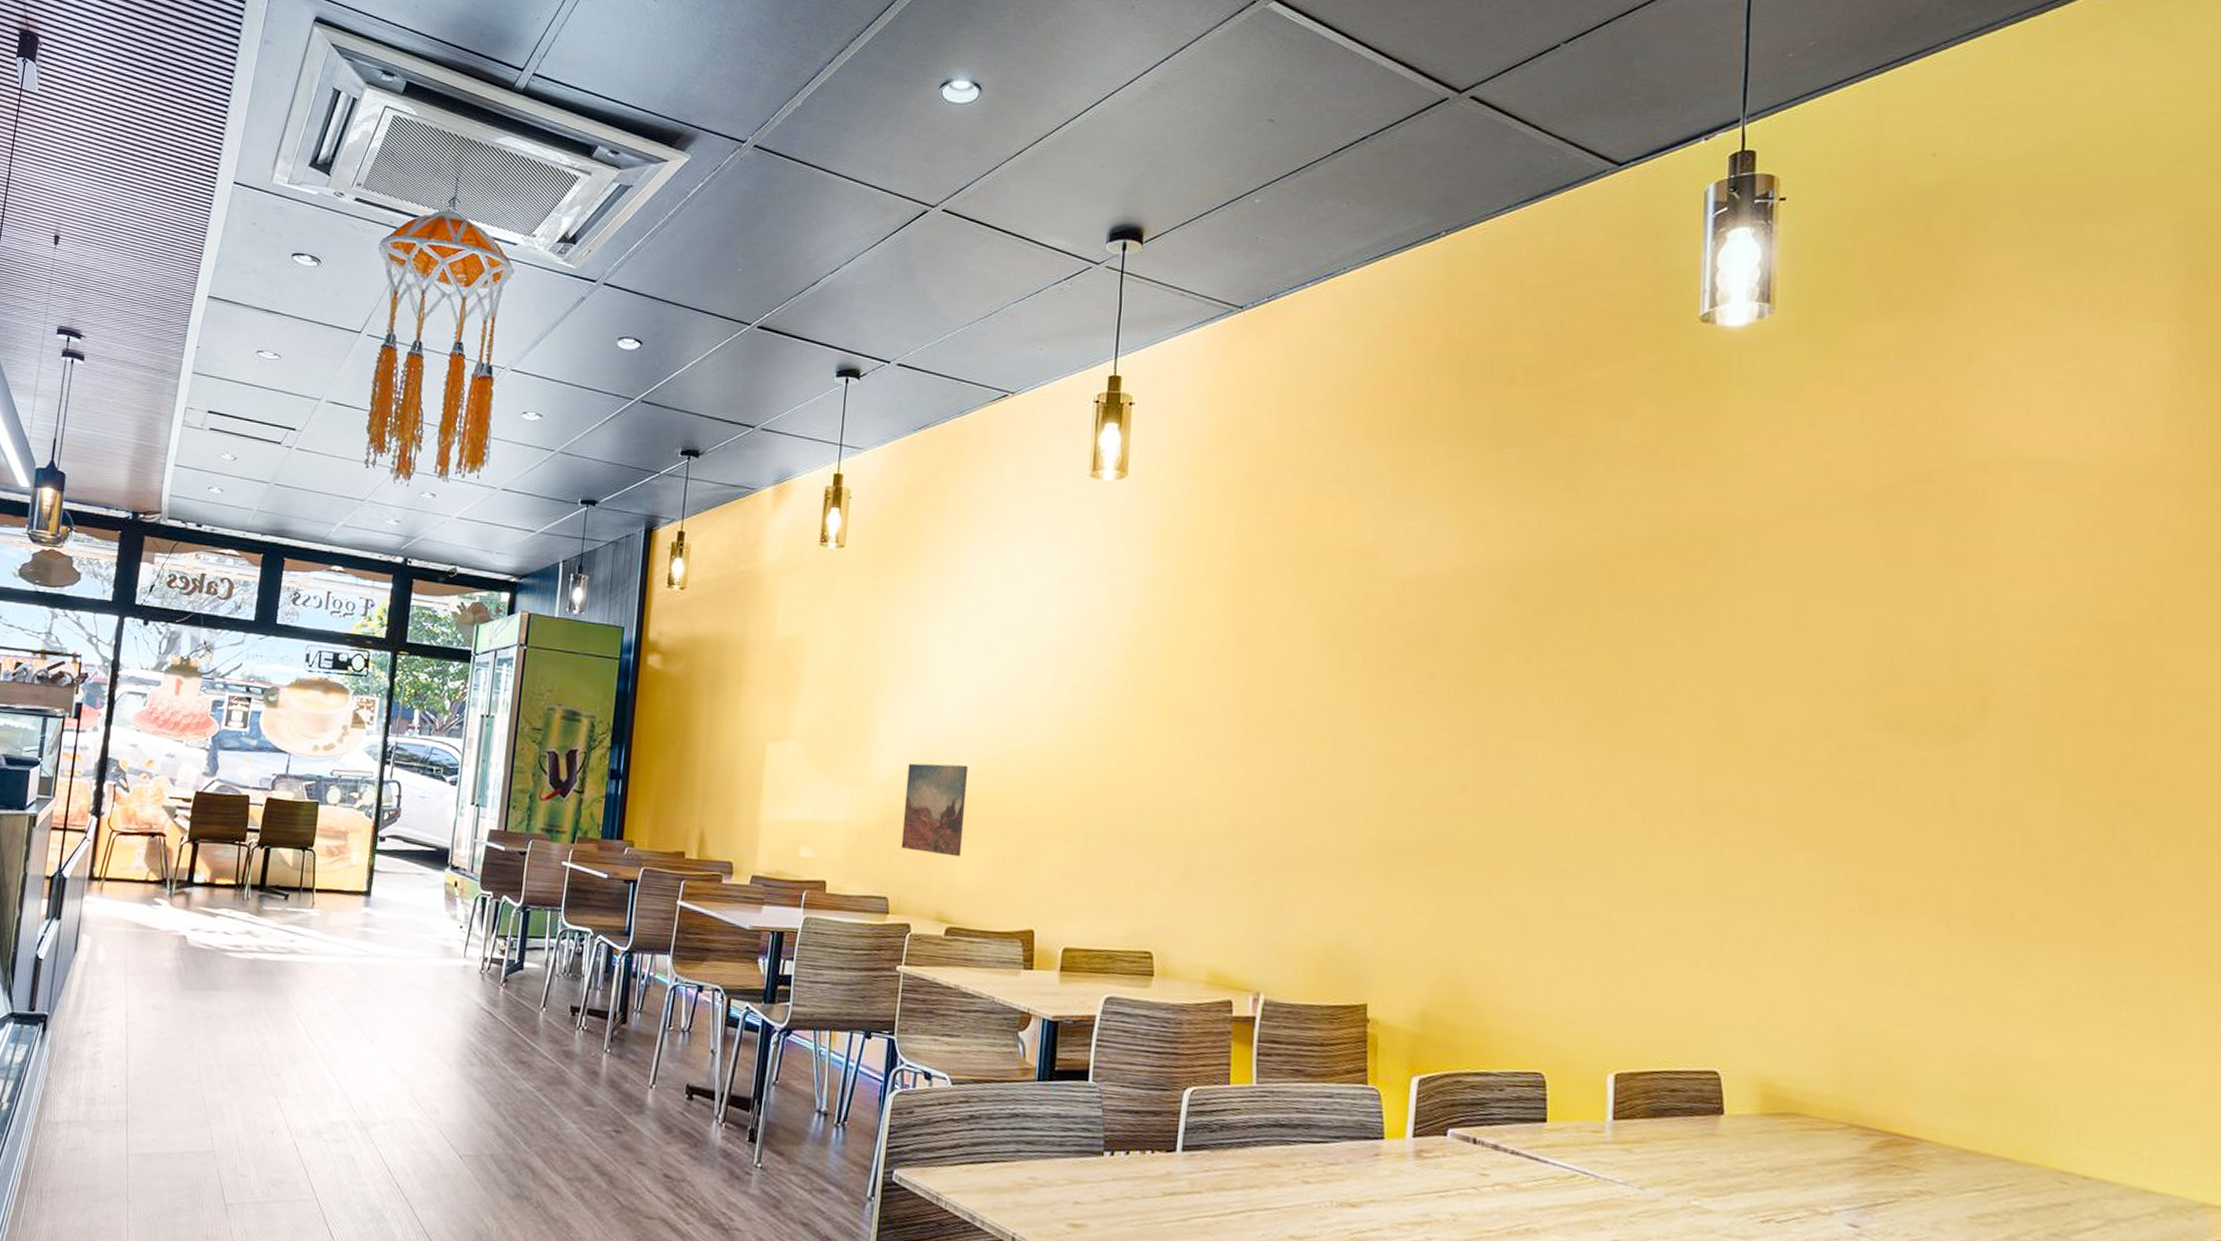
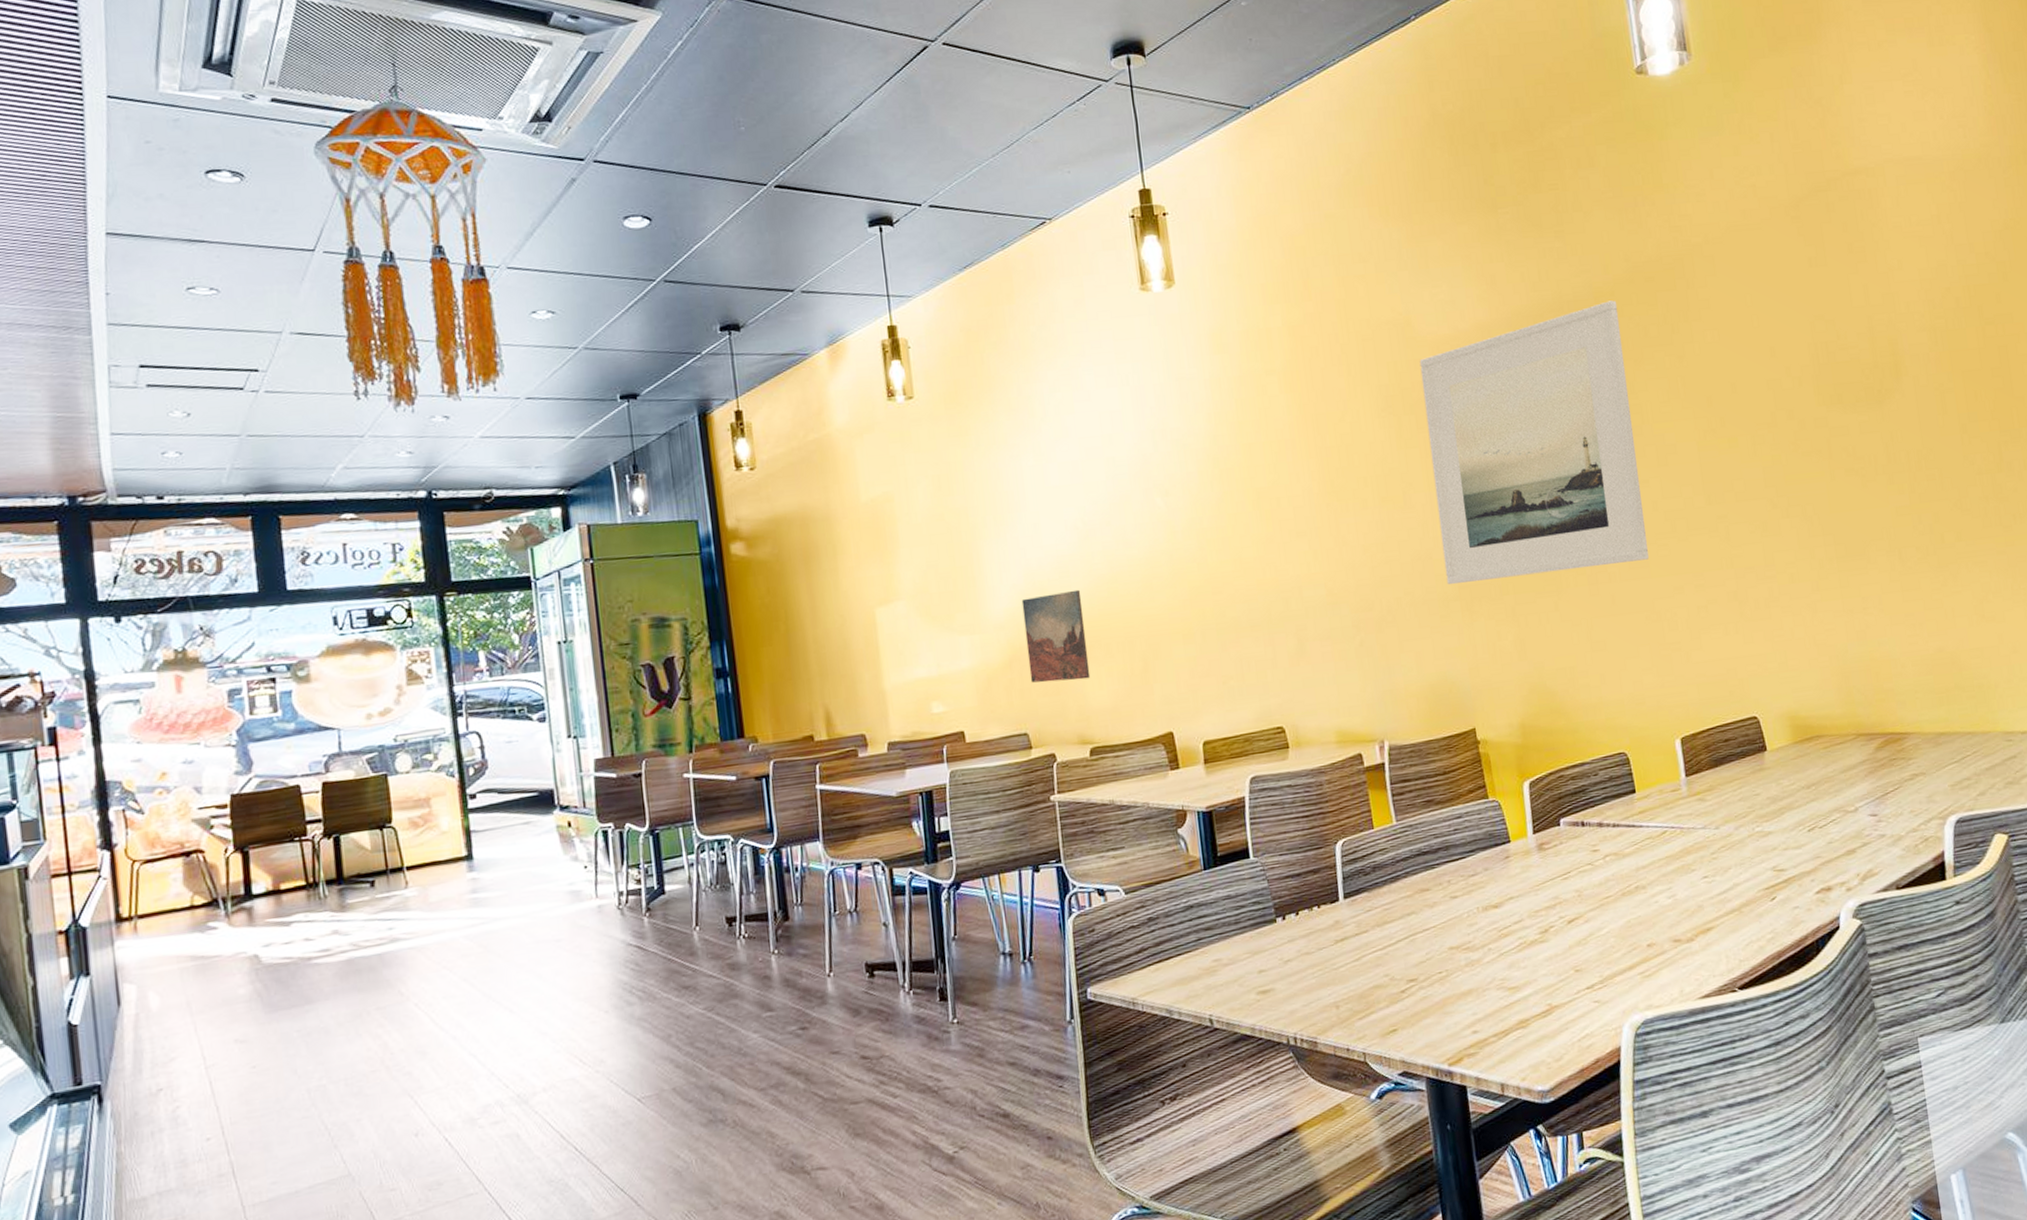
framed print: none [1364,567,1628,863] -> present [1419,300,1649,585]

